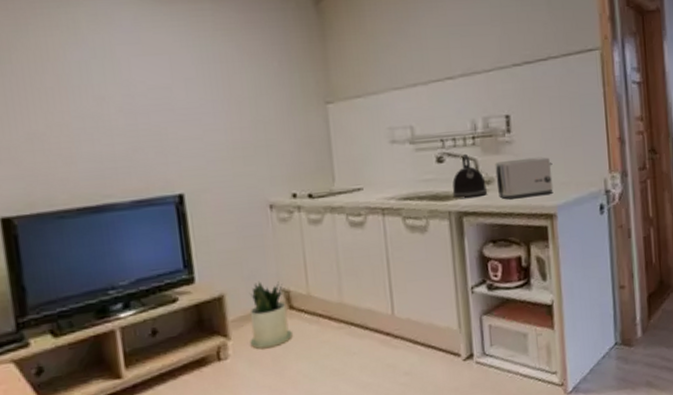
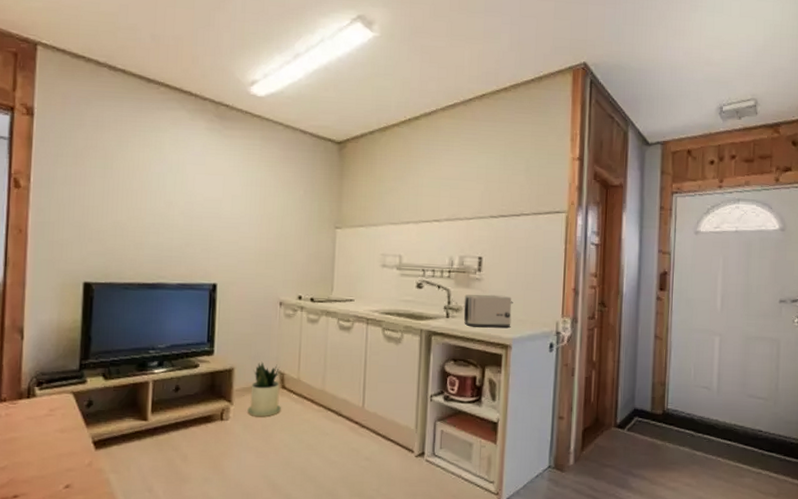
kettle: present [452,153,488,199] -> none [426,283,456,321]

